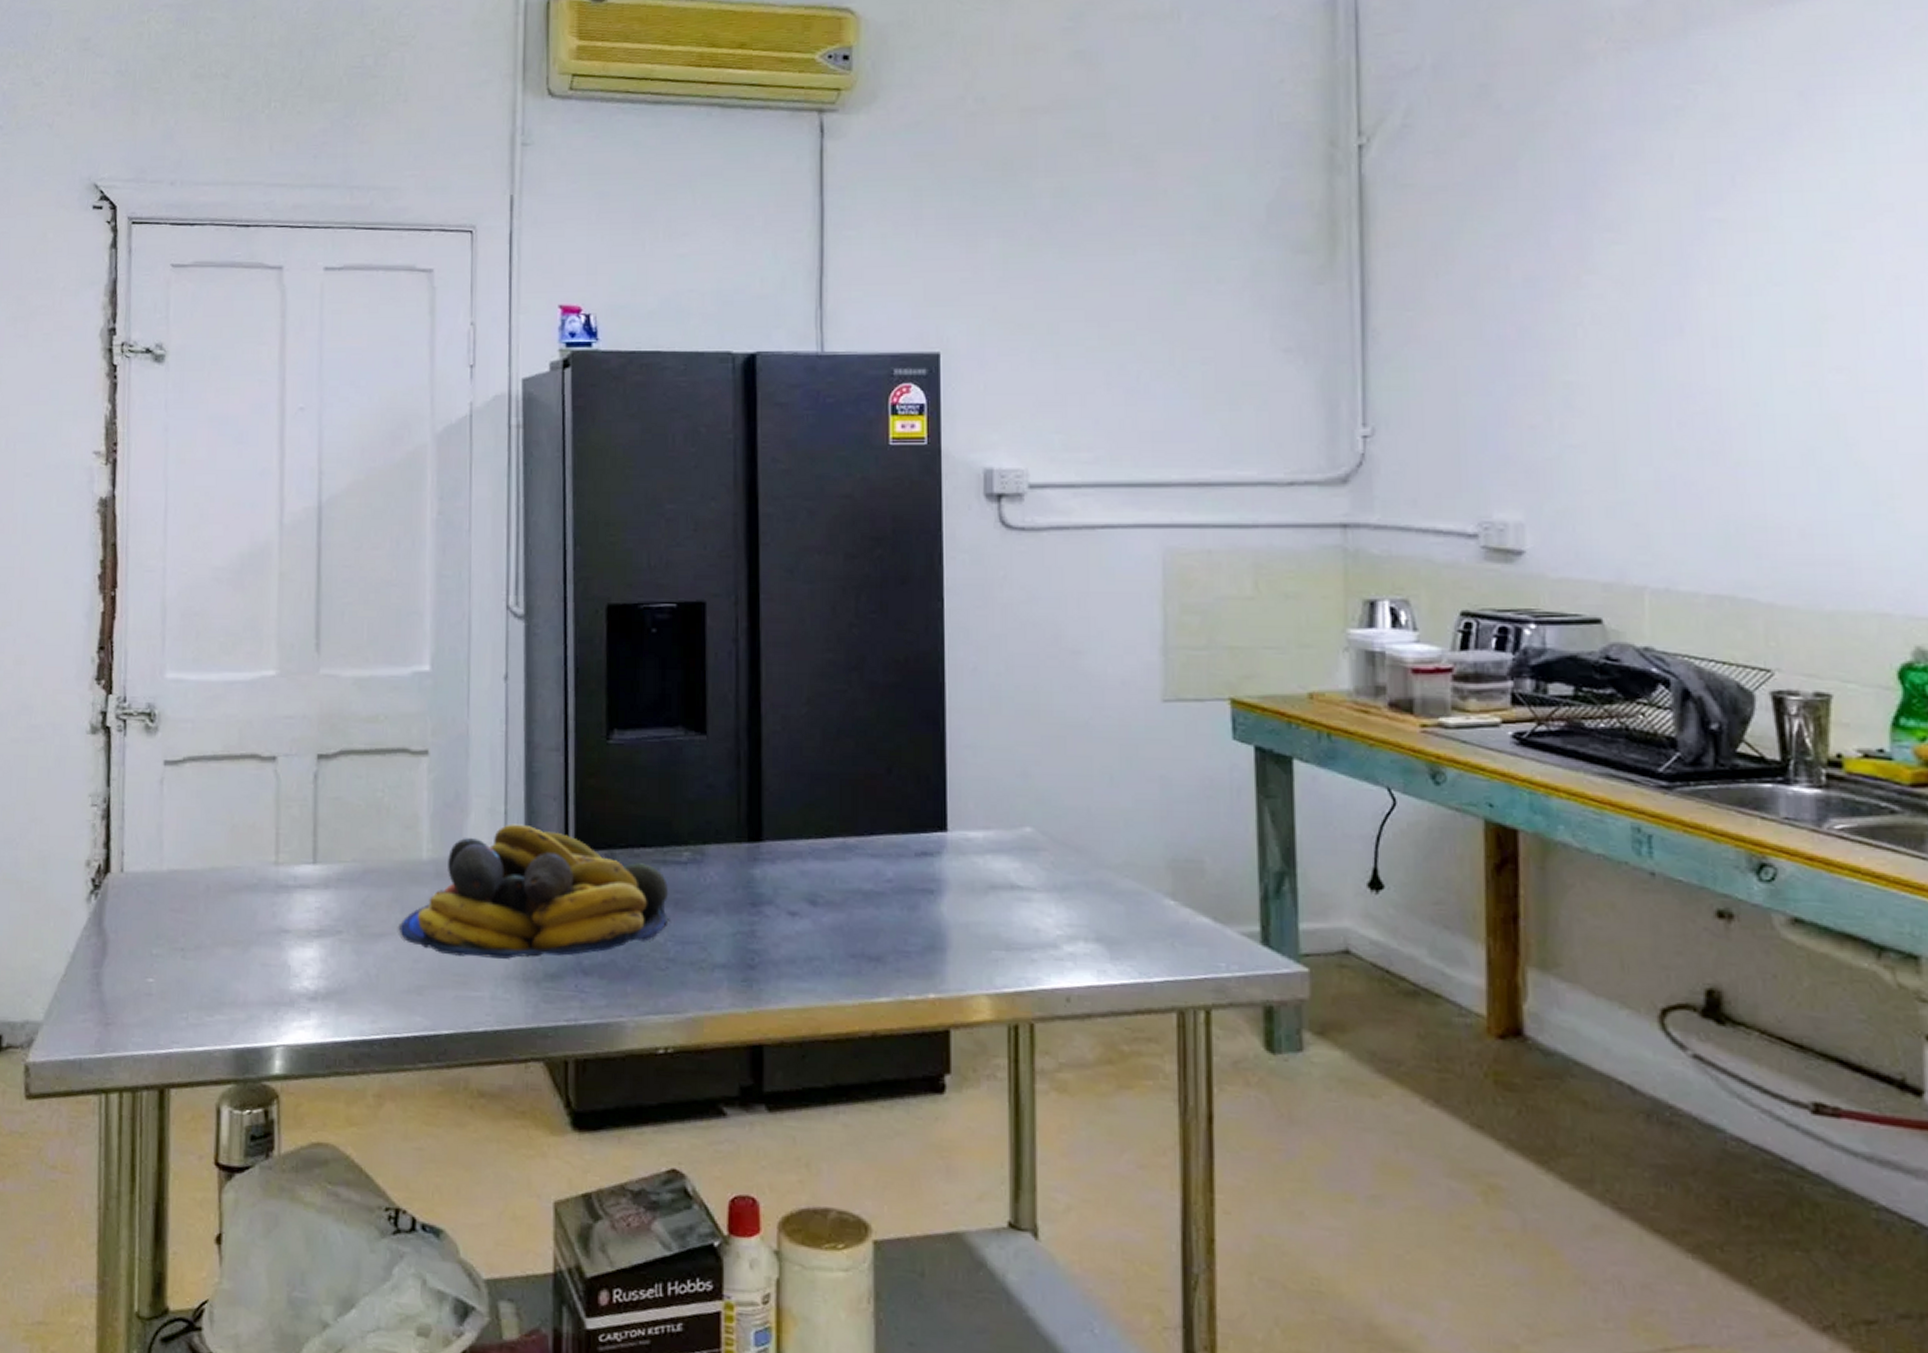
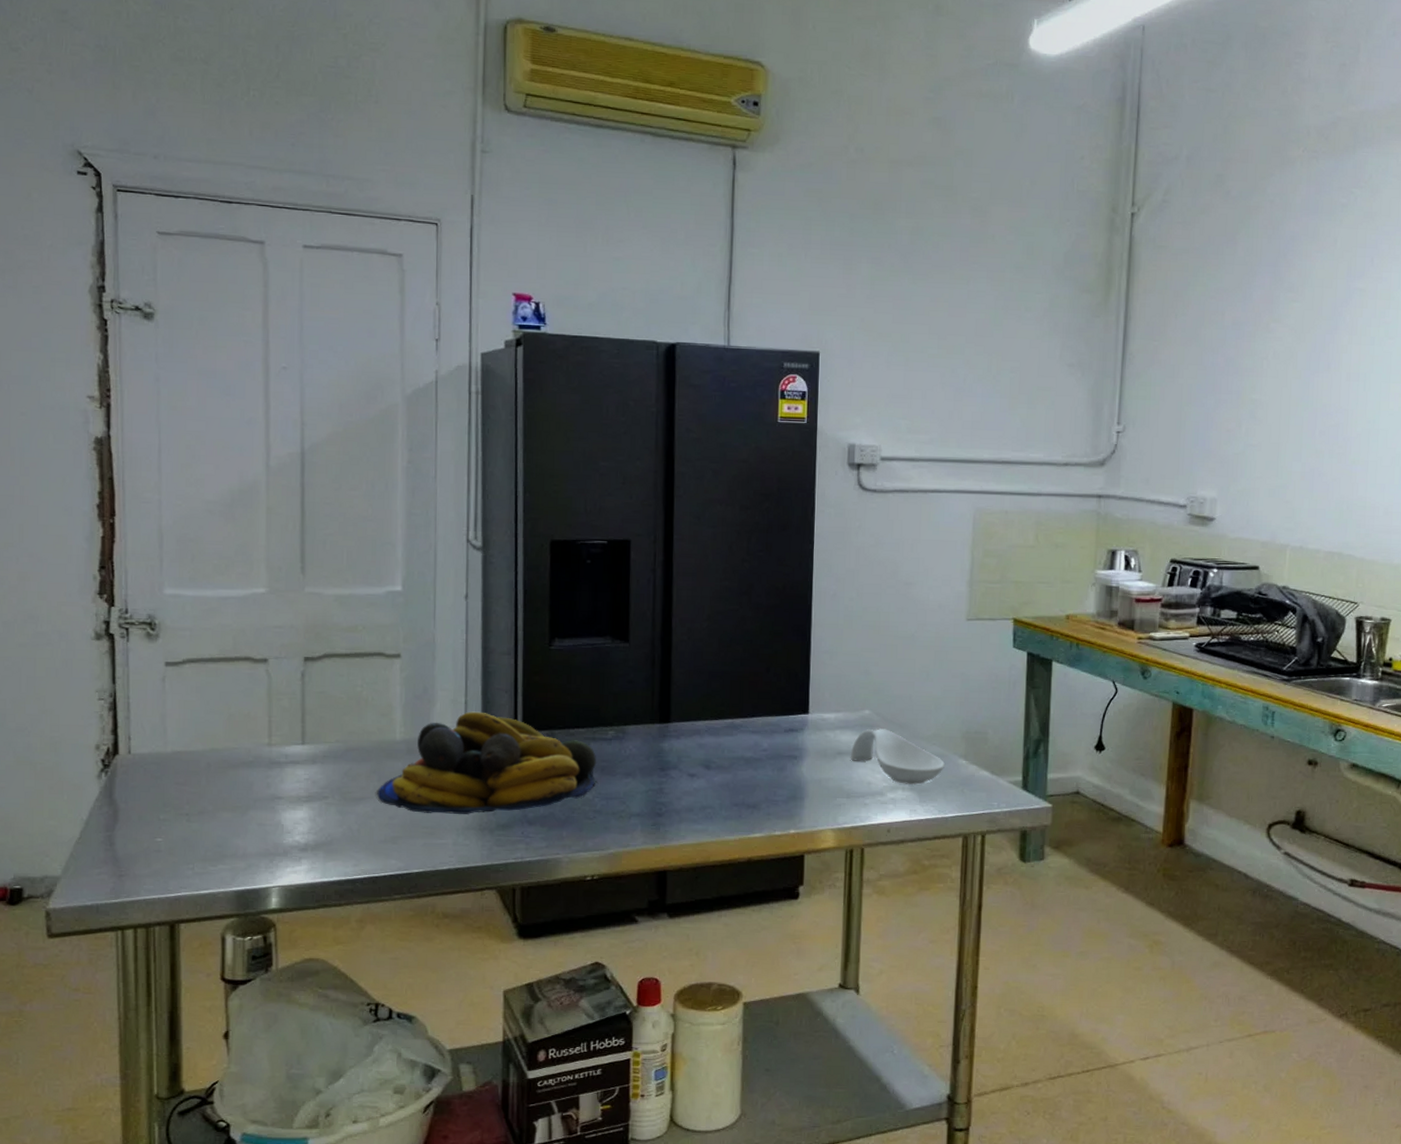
spoon rest: none [1007,853,1144,934] -> present [850,729,945,785]

